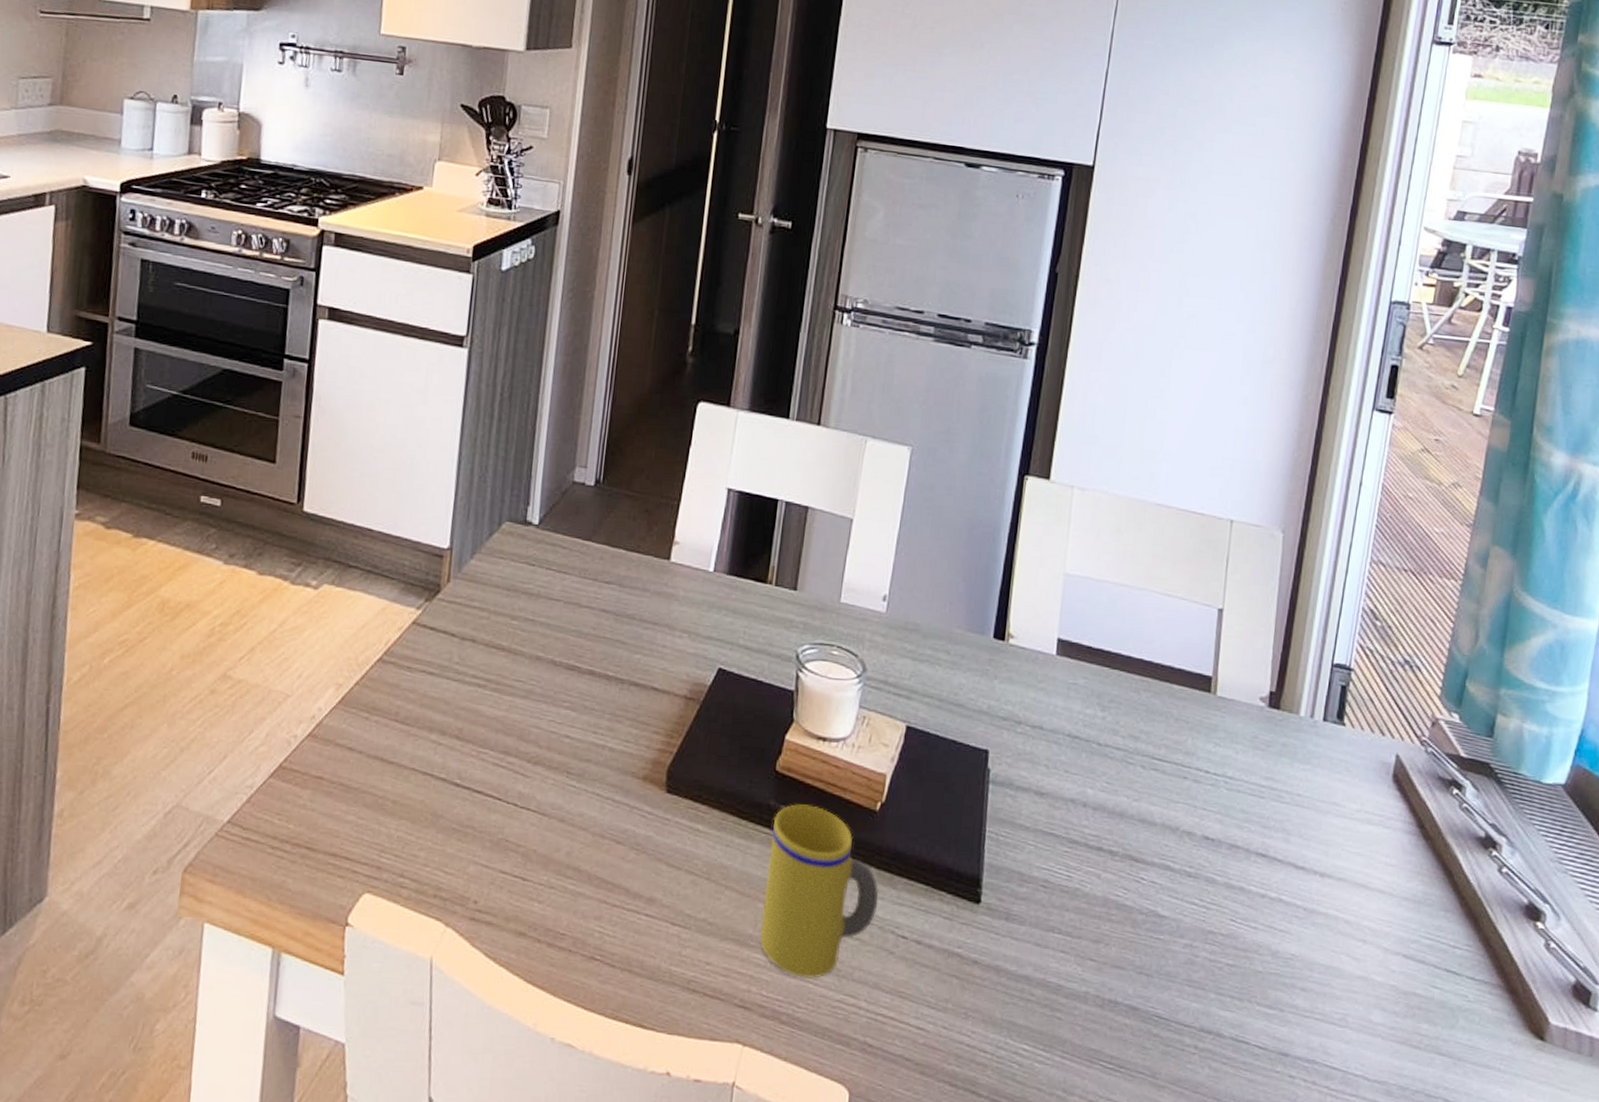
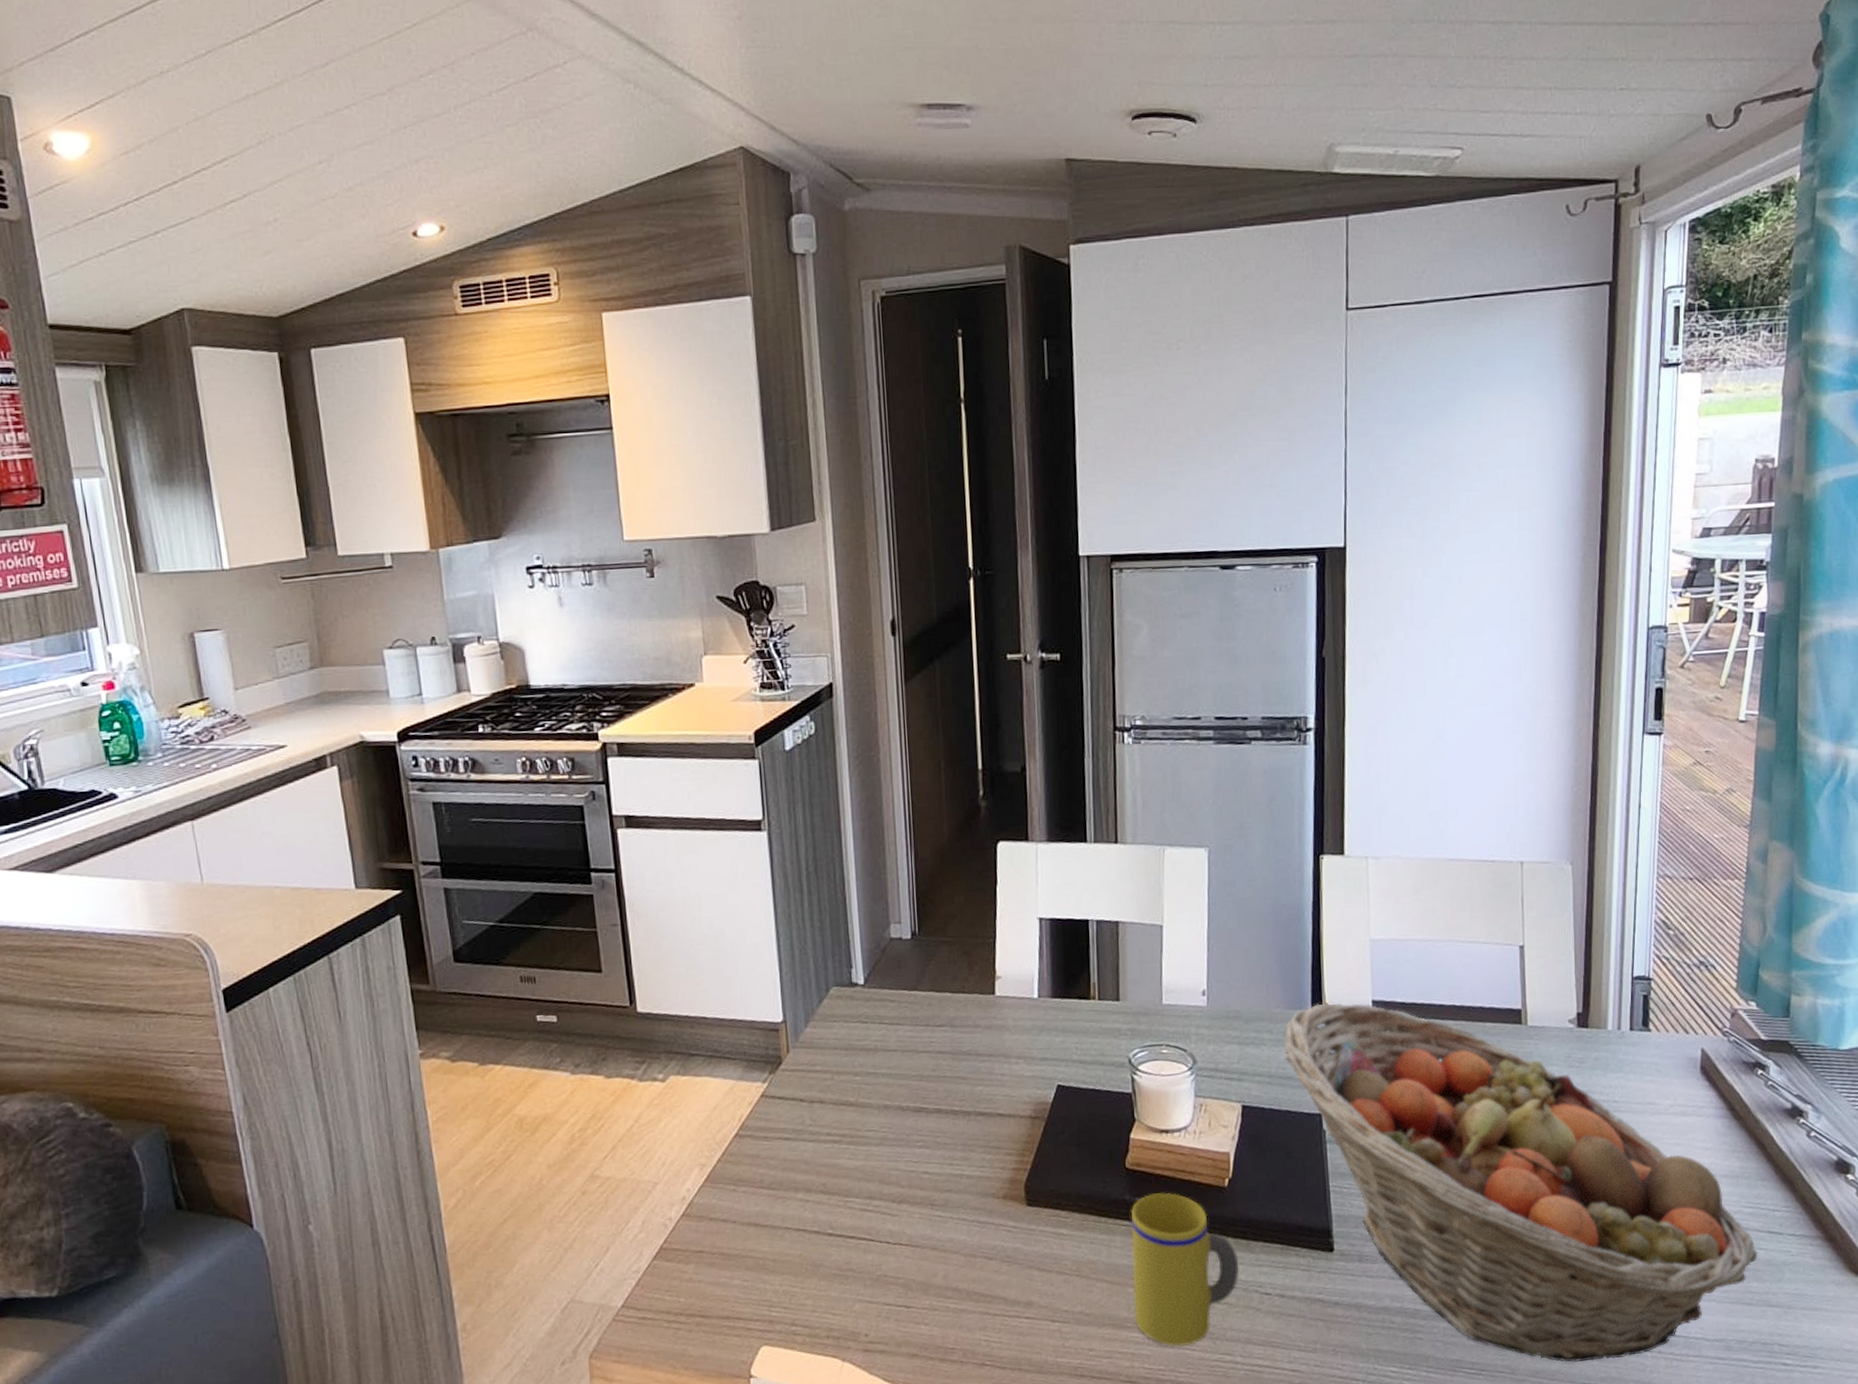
fruit basket: none [959,631,1433,1082] -> present [1285,1003,1758,1362]

